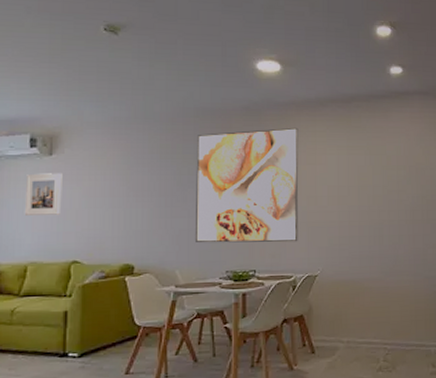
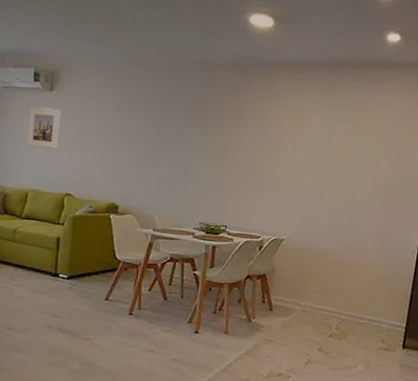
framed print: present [194,127,299,243] -> none [174,85,284,205]

